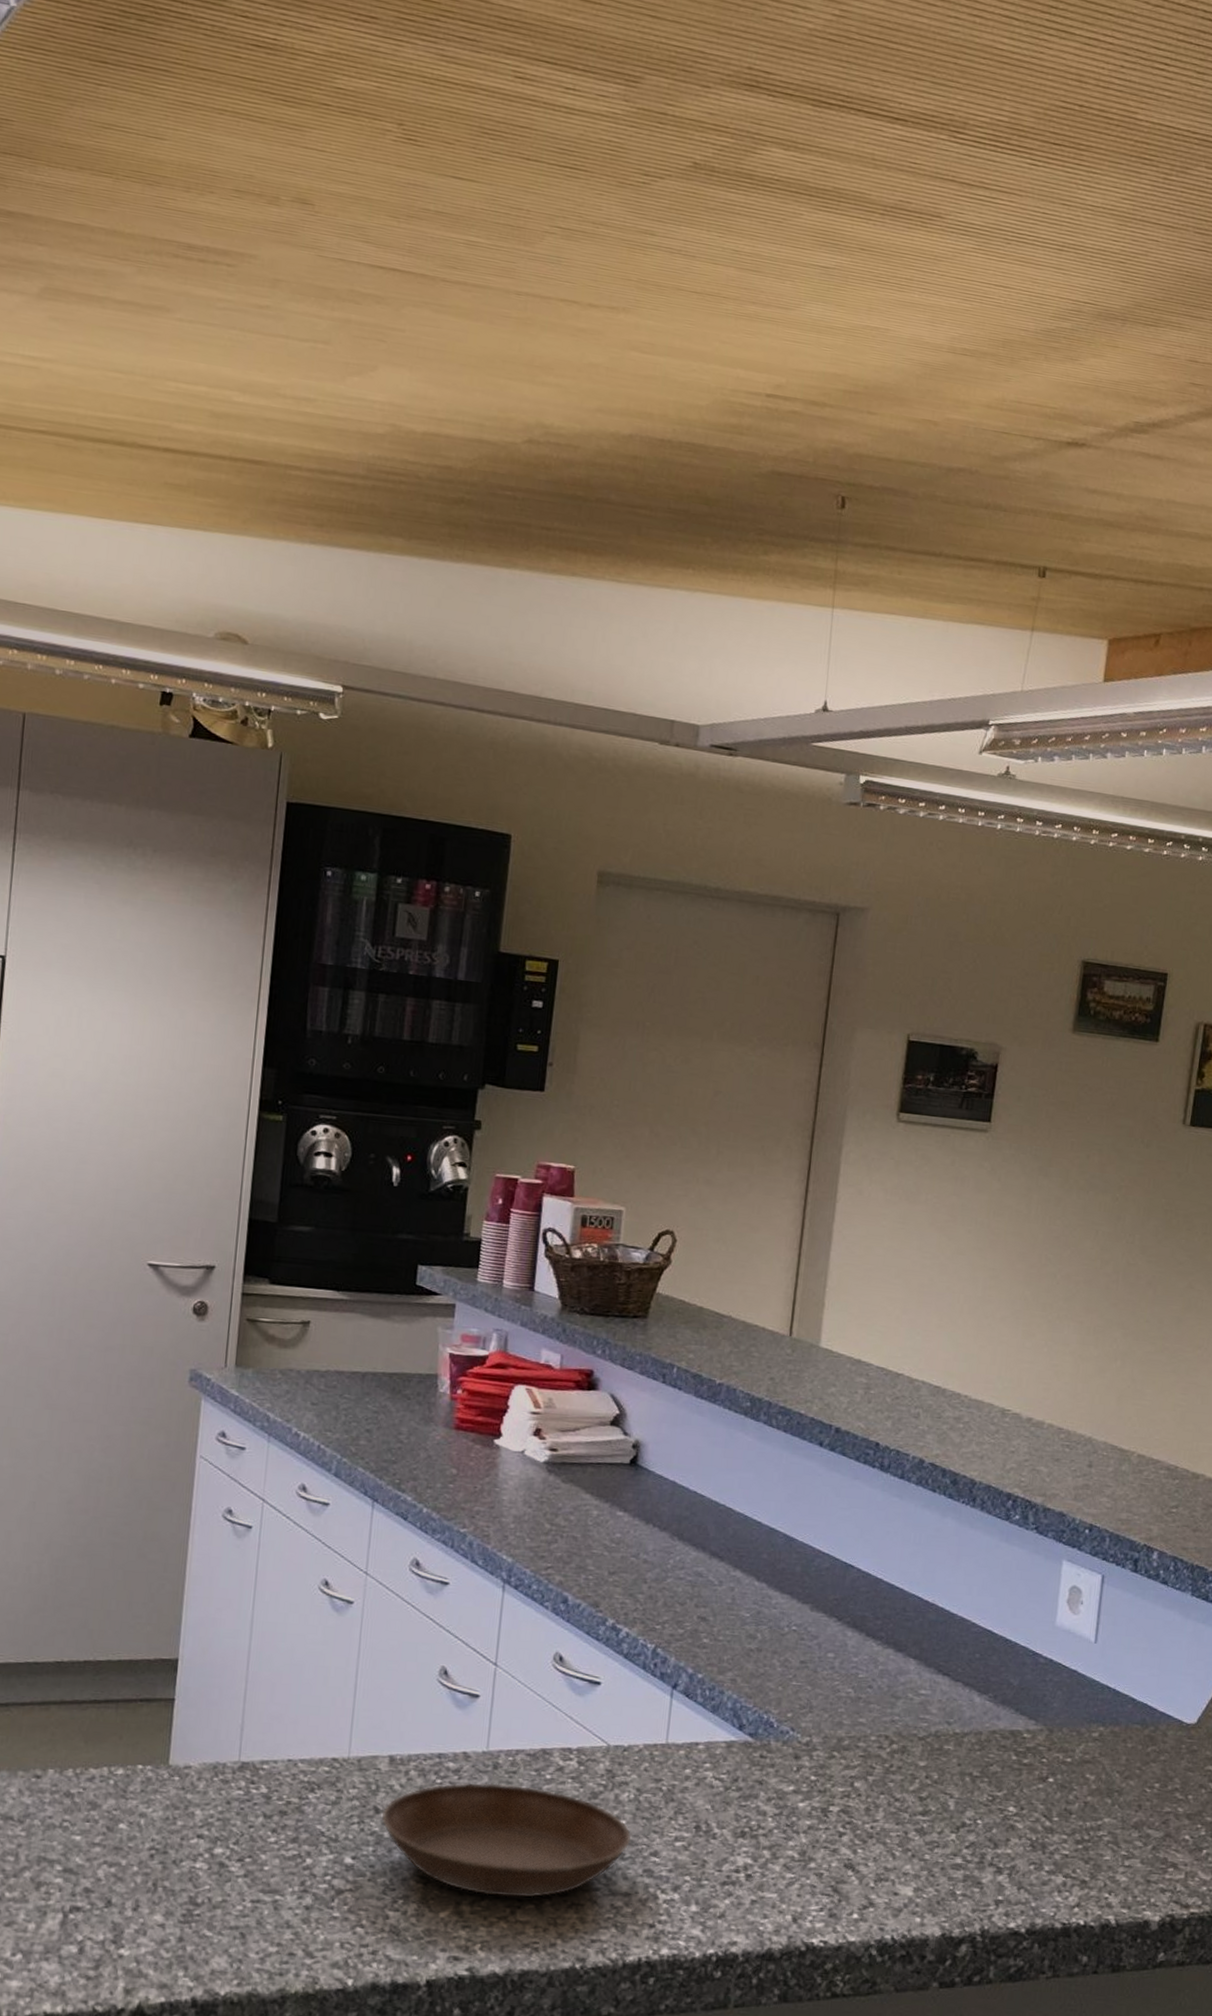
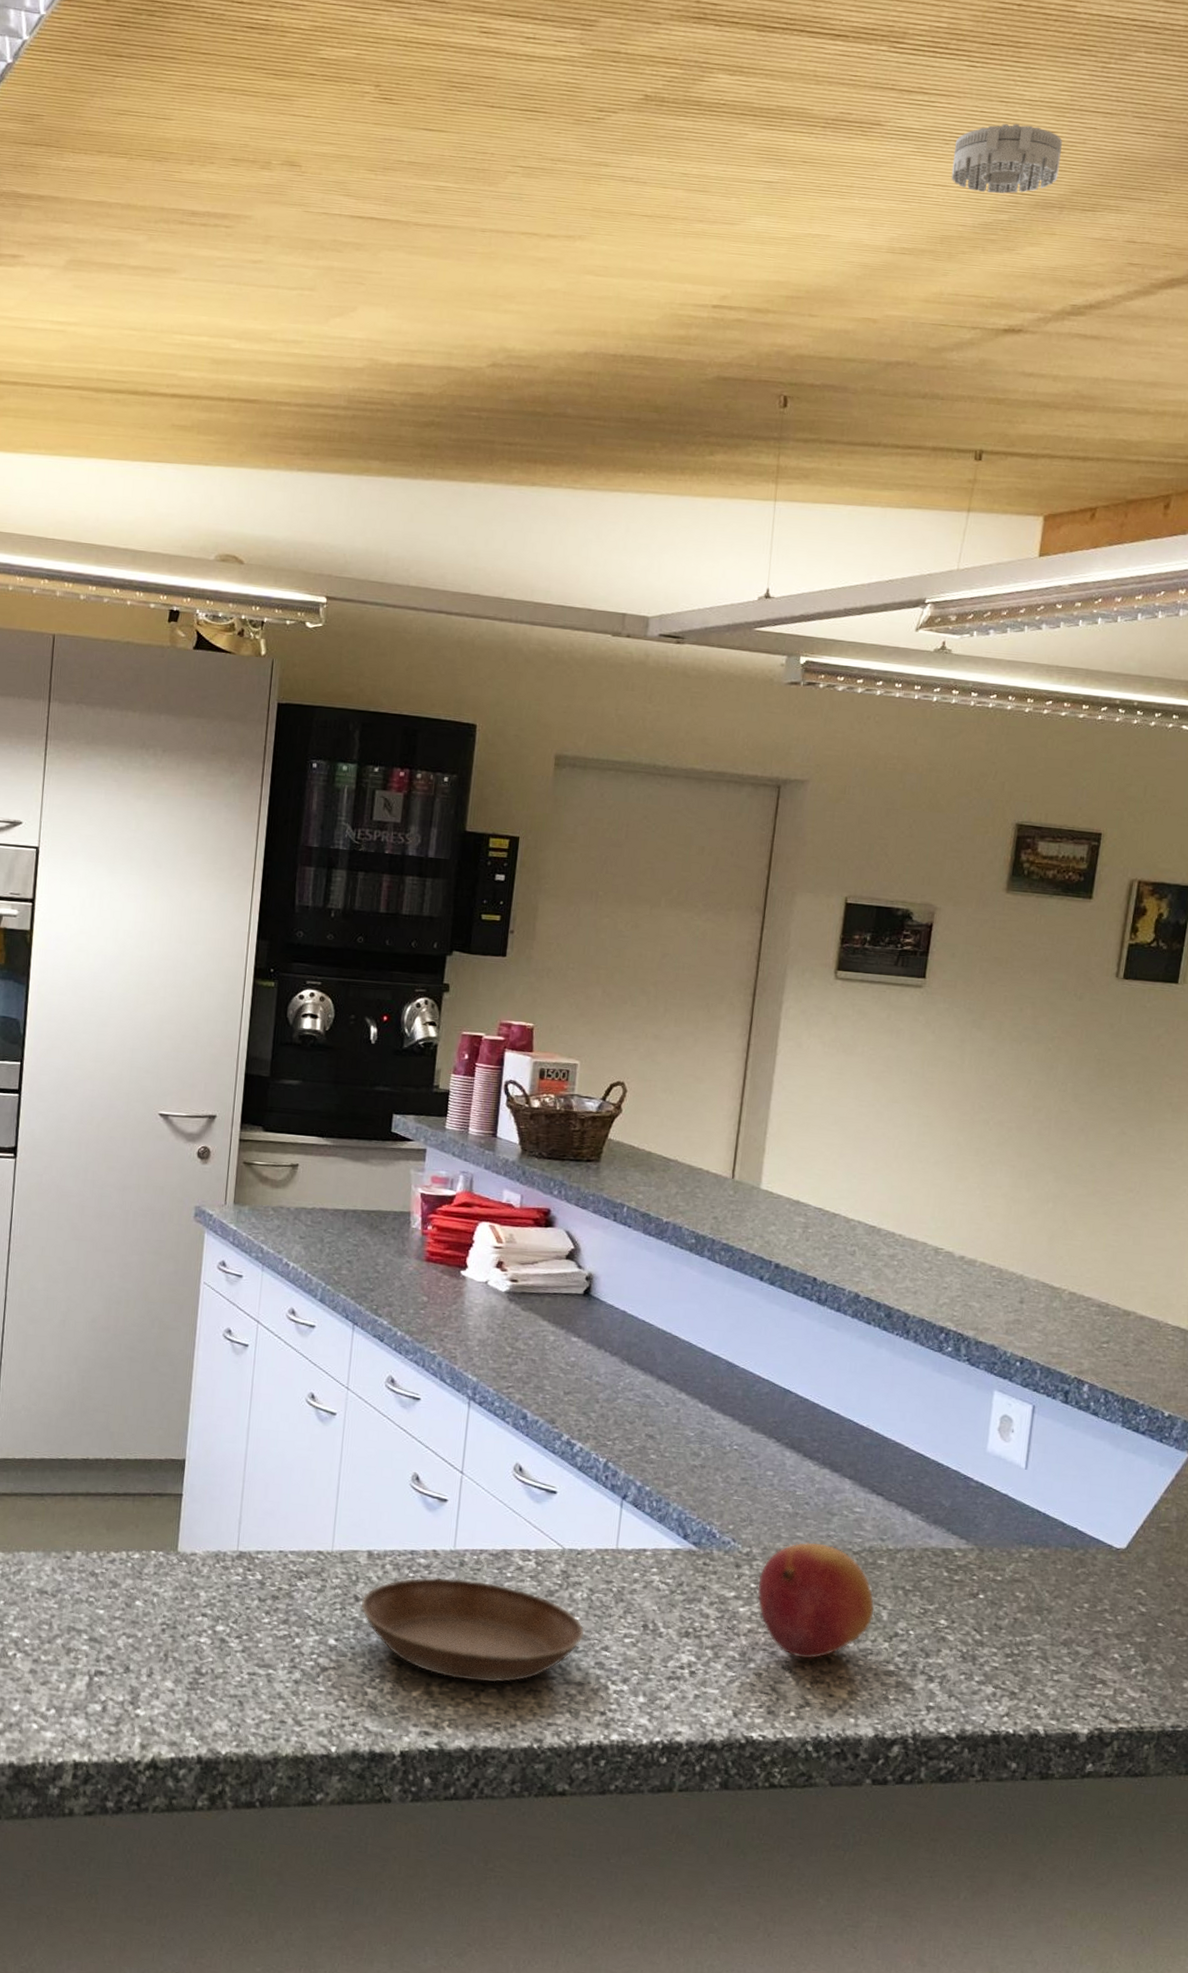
fruit: none [818,1728,941,1855] -> present [758,1542,875,1659]
smoke detector: none [1013,228,1125,301] -> present [951,124,1062,194]

